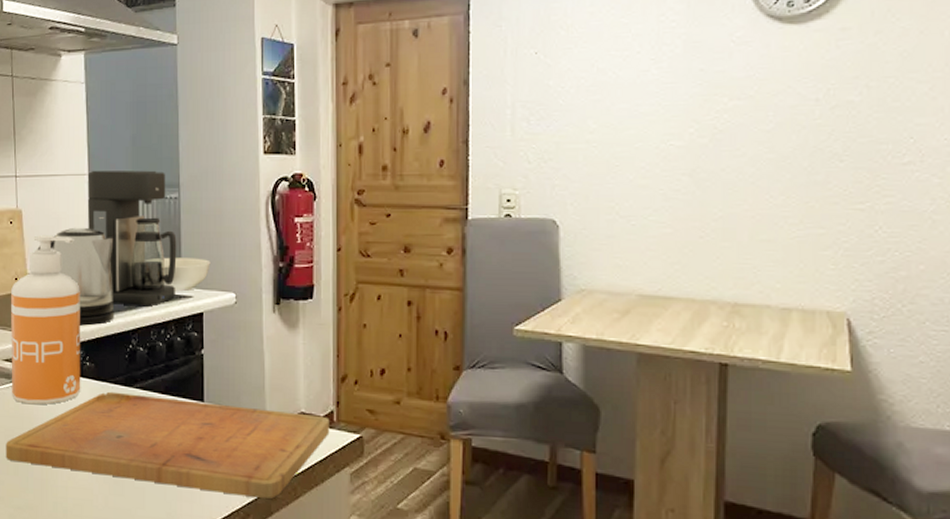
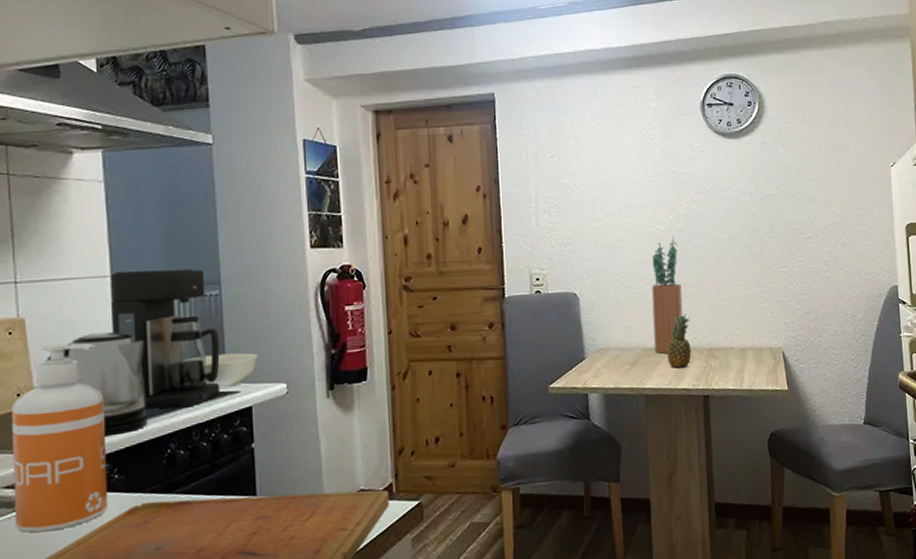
vase: none [654,155,700,305] -> present [651,237,683,355]
fruit: none [672,256,709,325] -> present [667,314,691,368]

